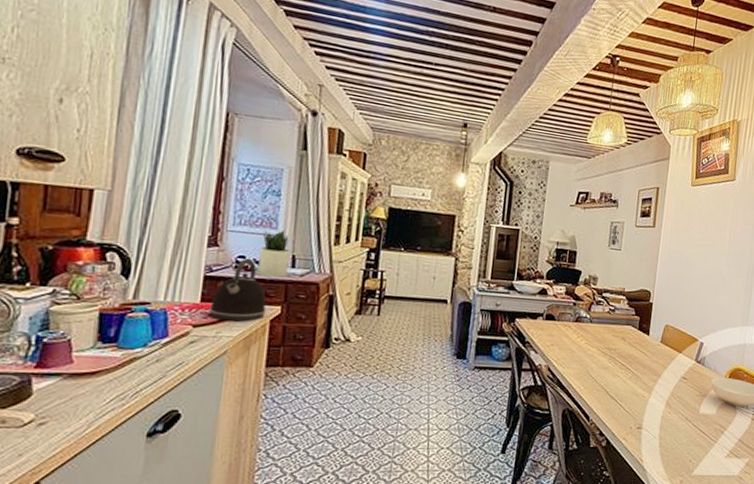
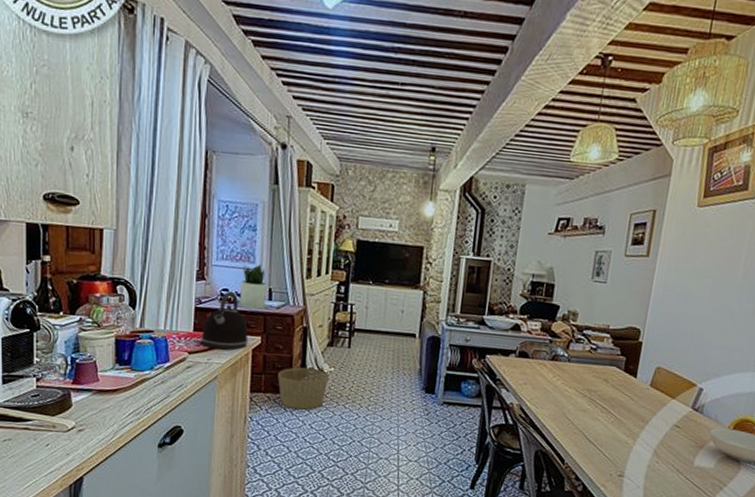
basket: none [298,337,356,383] -> present [278,367,329,410]

